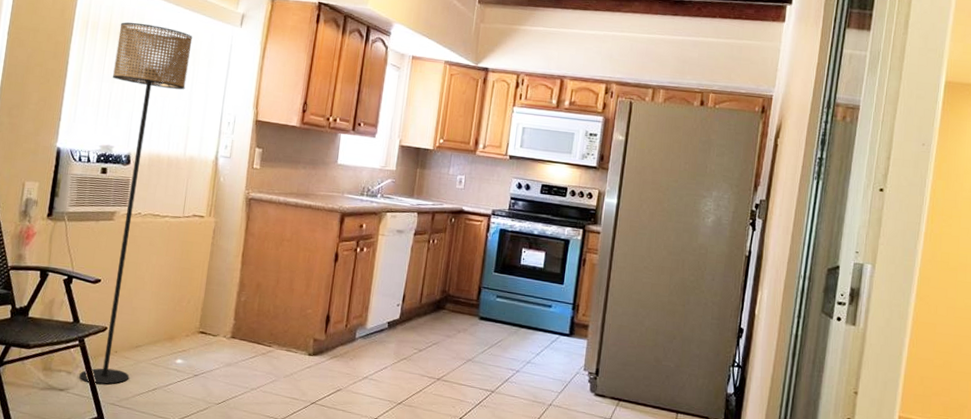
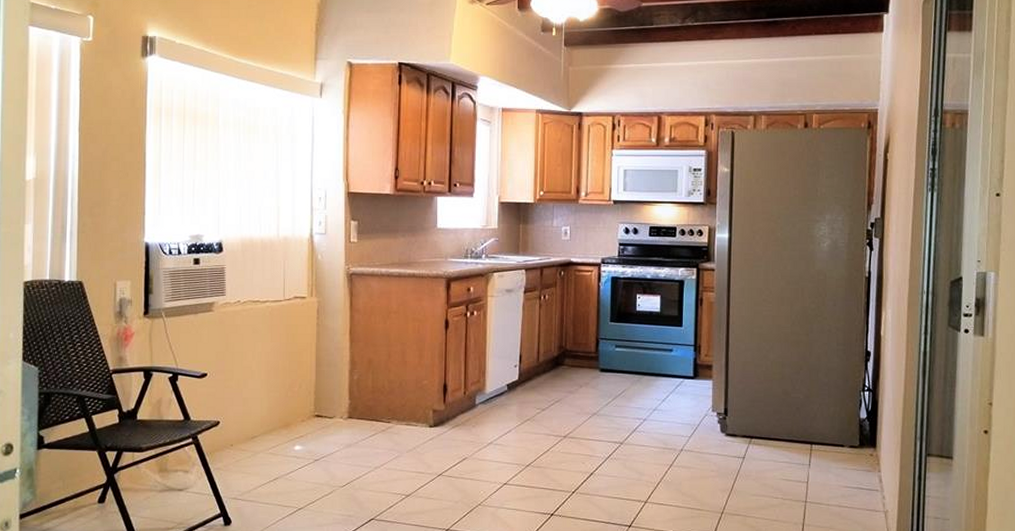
floor lamp: present [79,22,193,385] -> none [194,104,272,480]

